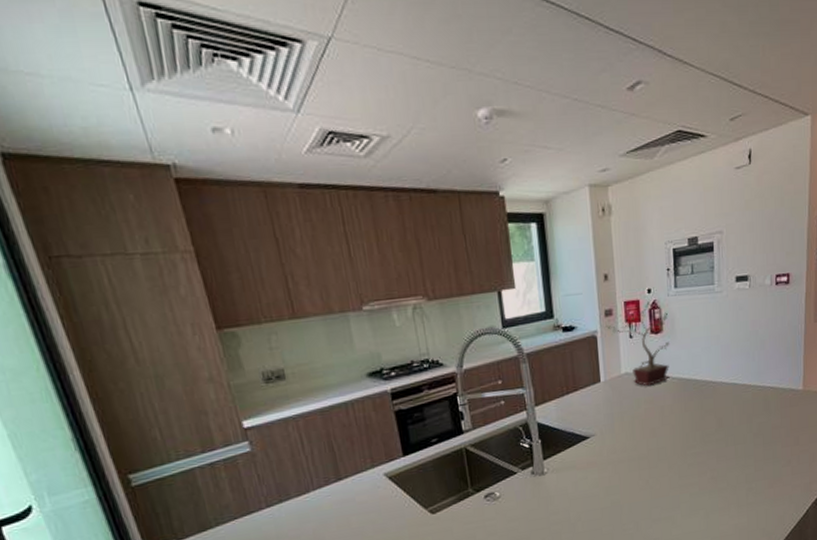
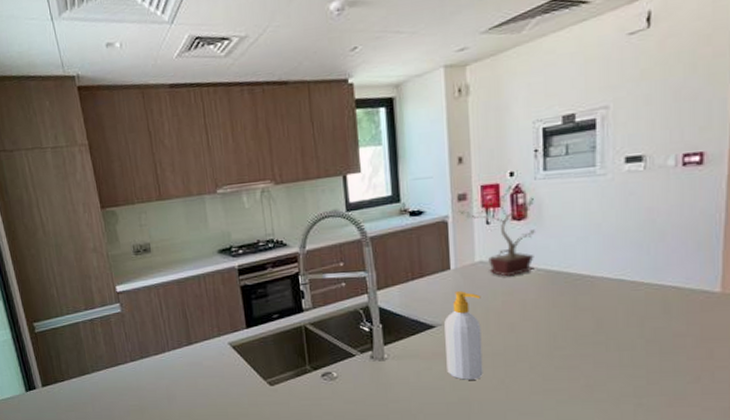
soap bottle: none [597,402,631,485] -> present [444,291,483,380]

